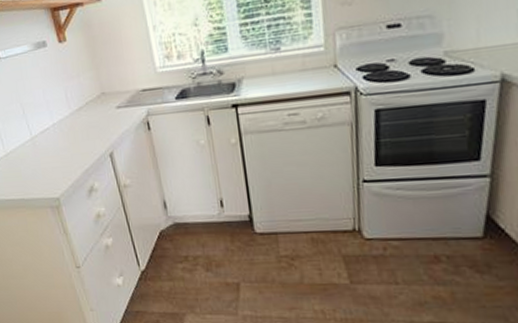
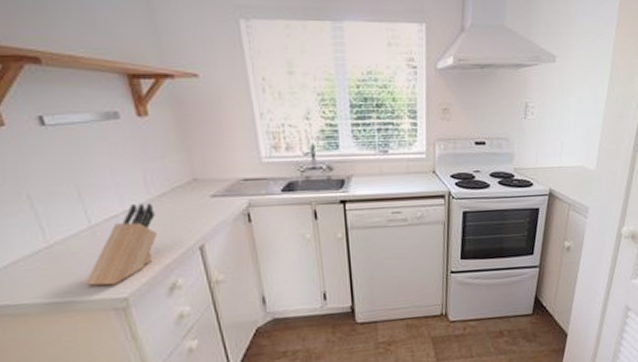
knife block: none [30,116,77,187] -> present [85,203,157,286]

